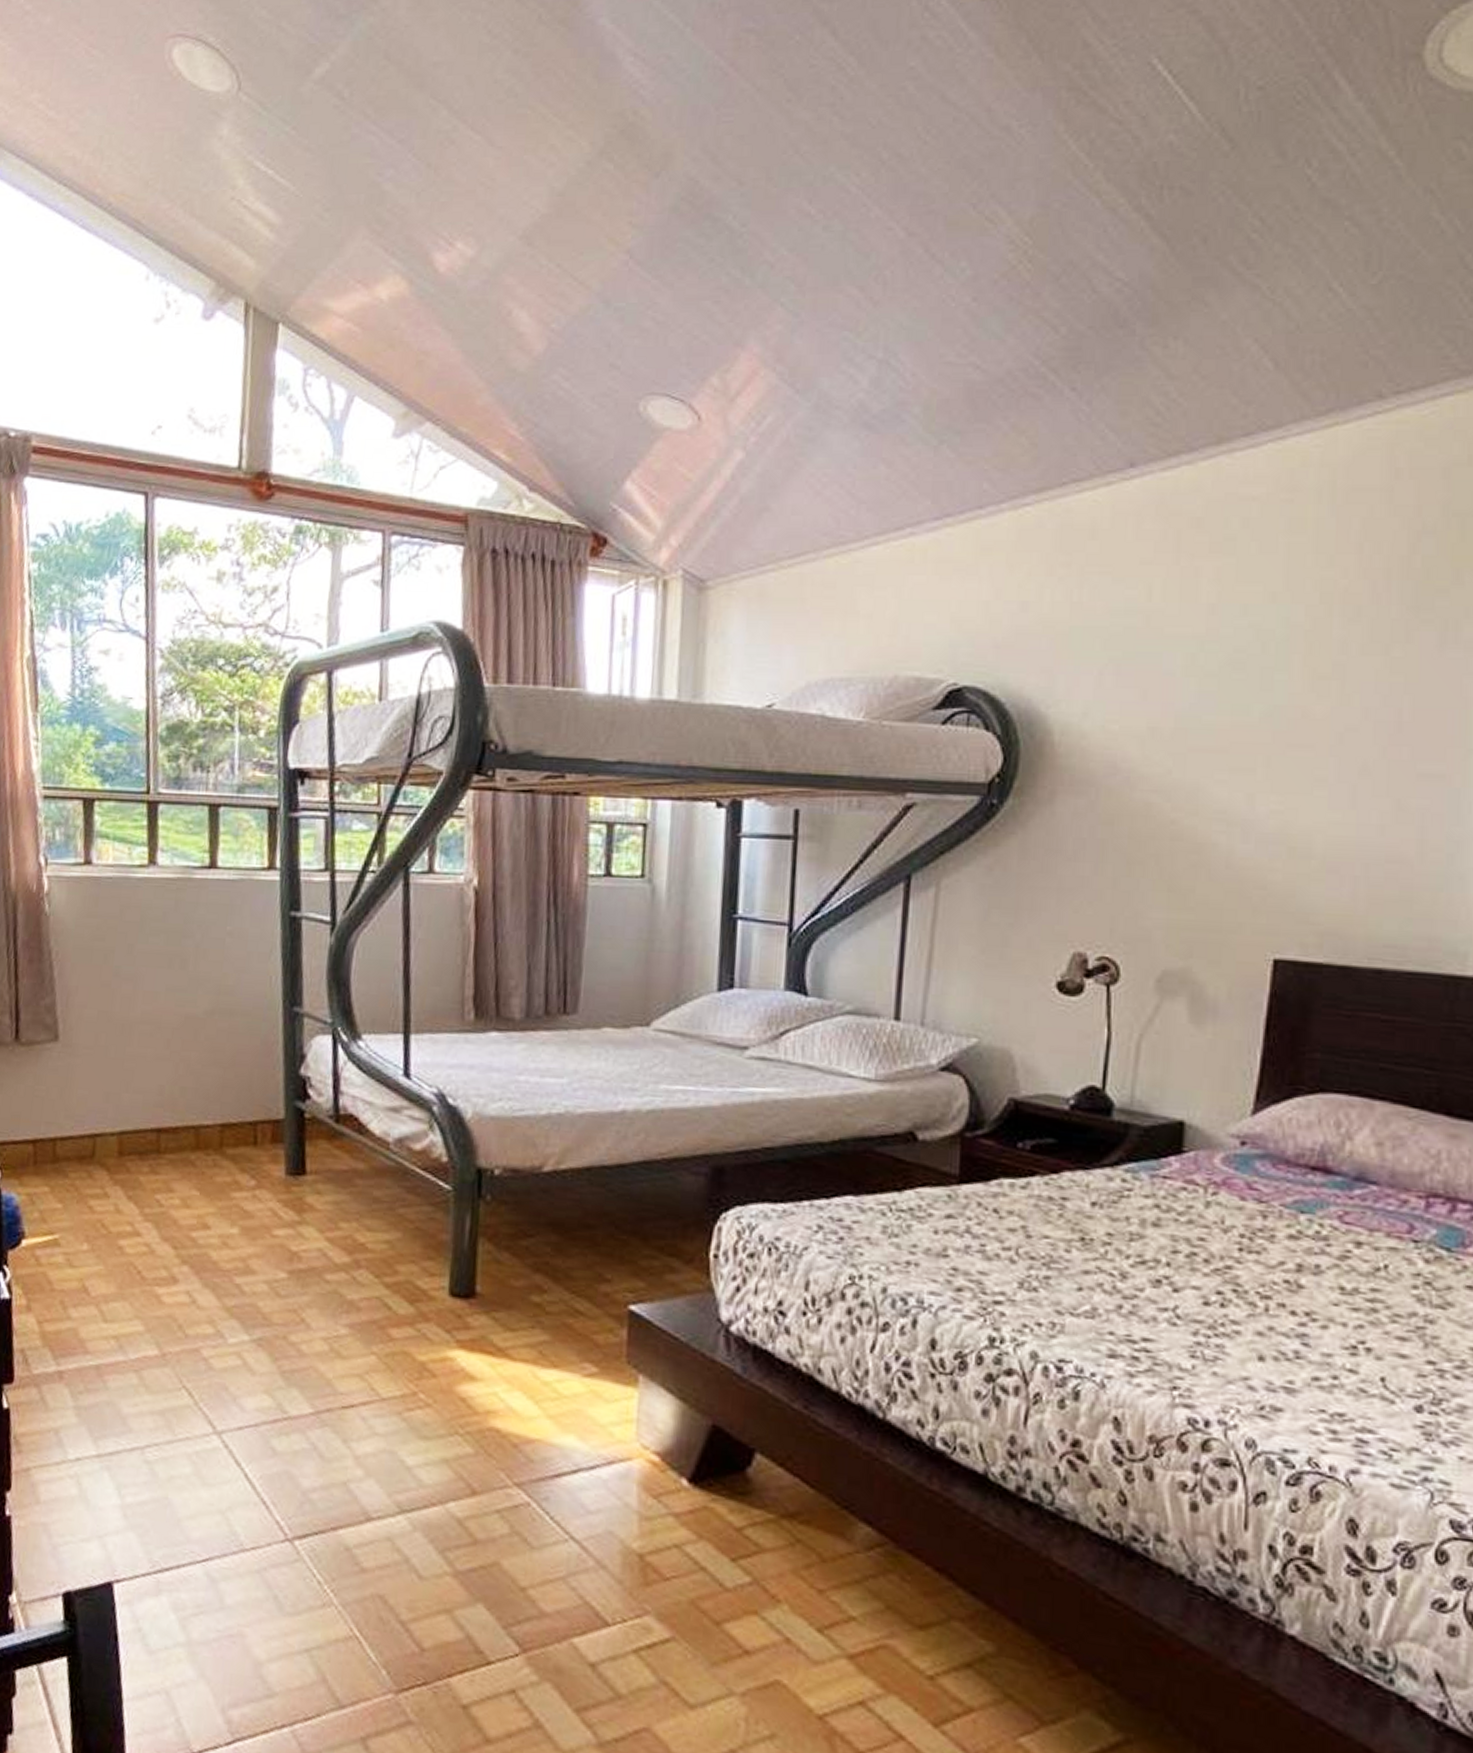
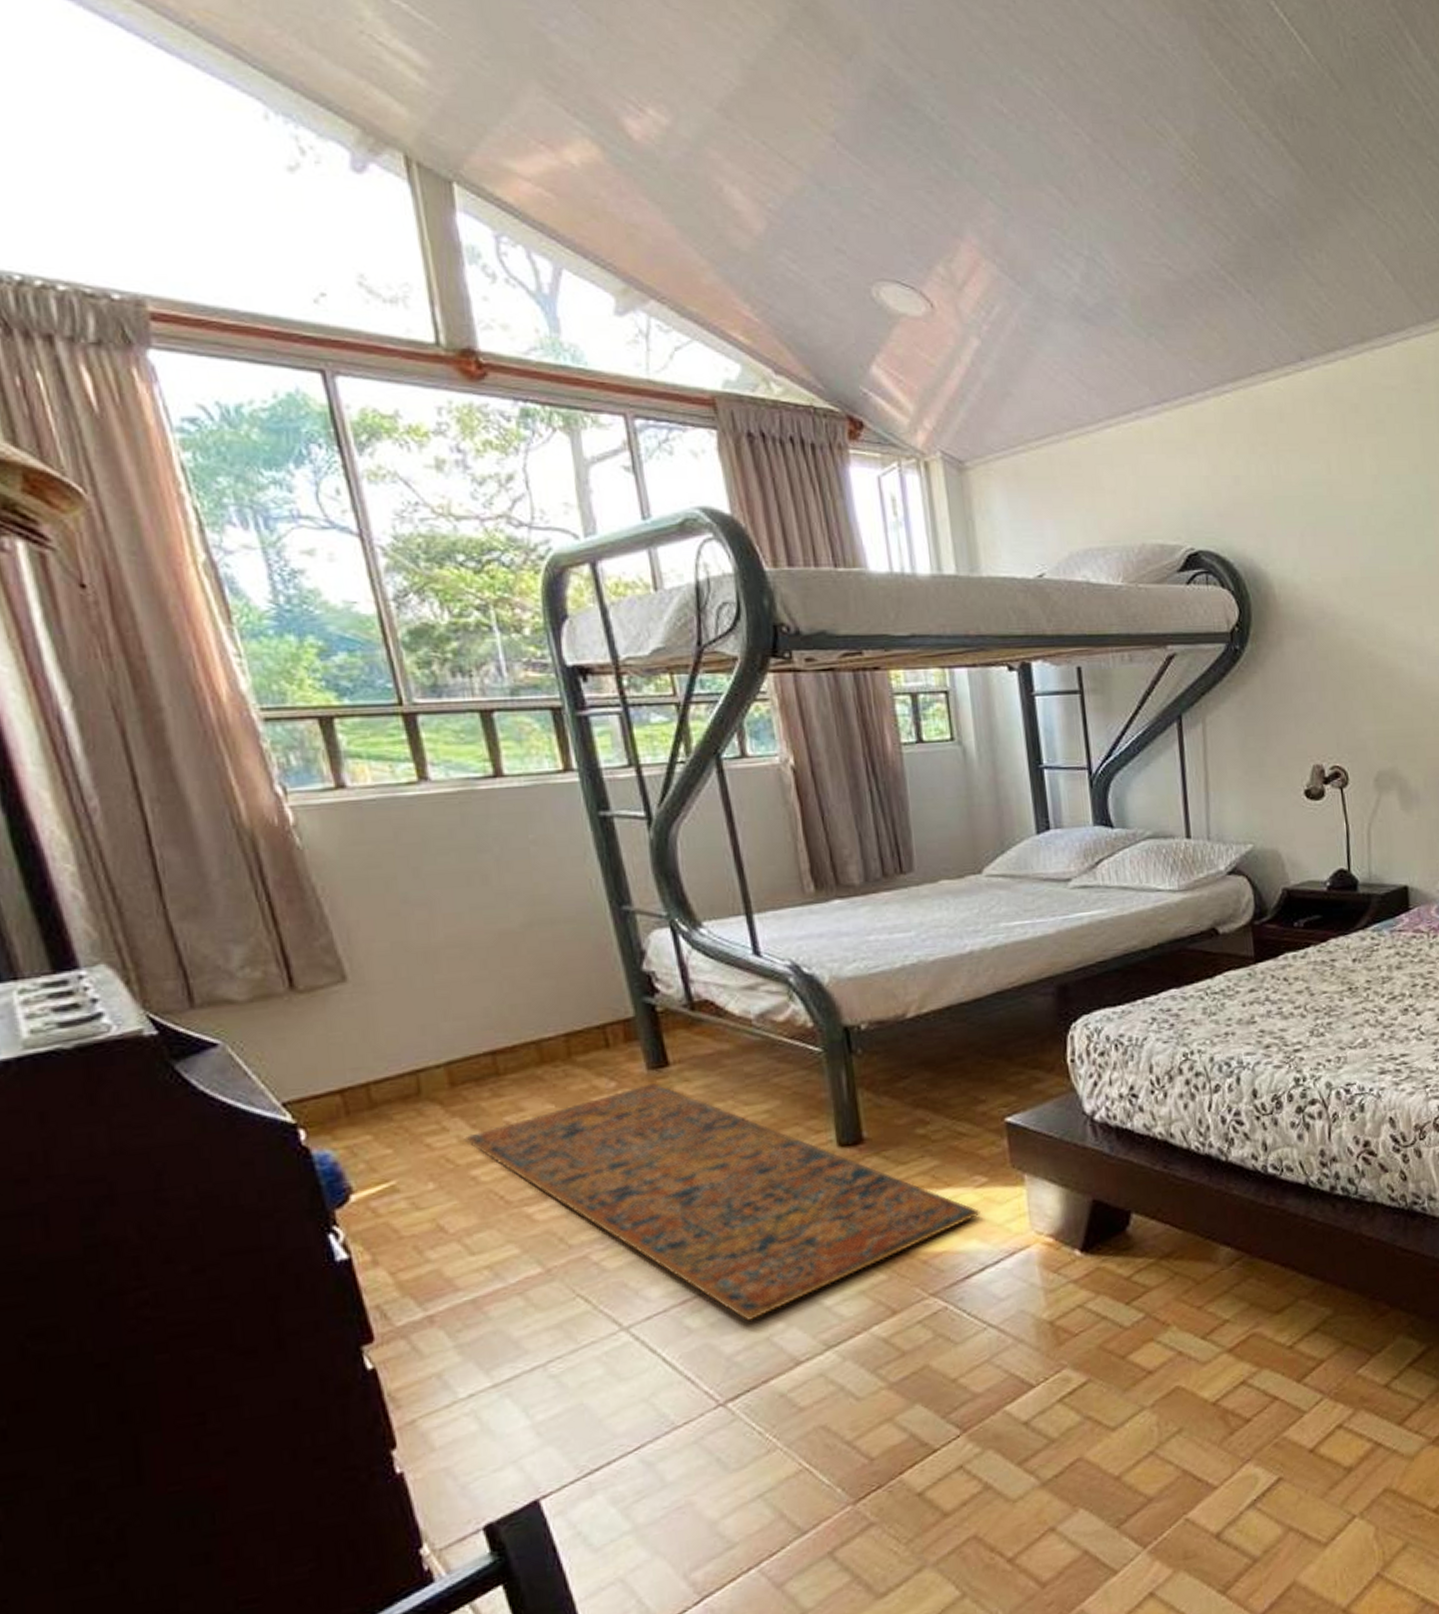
rug: none [119,1189,584,1460] -> present [464,1083,981,1322]

